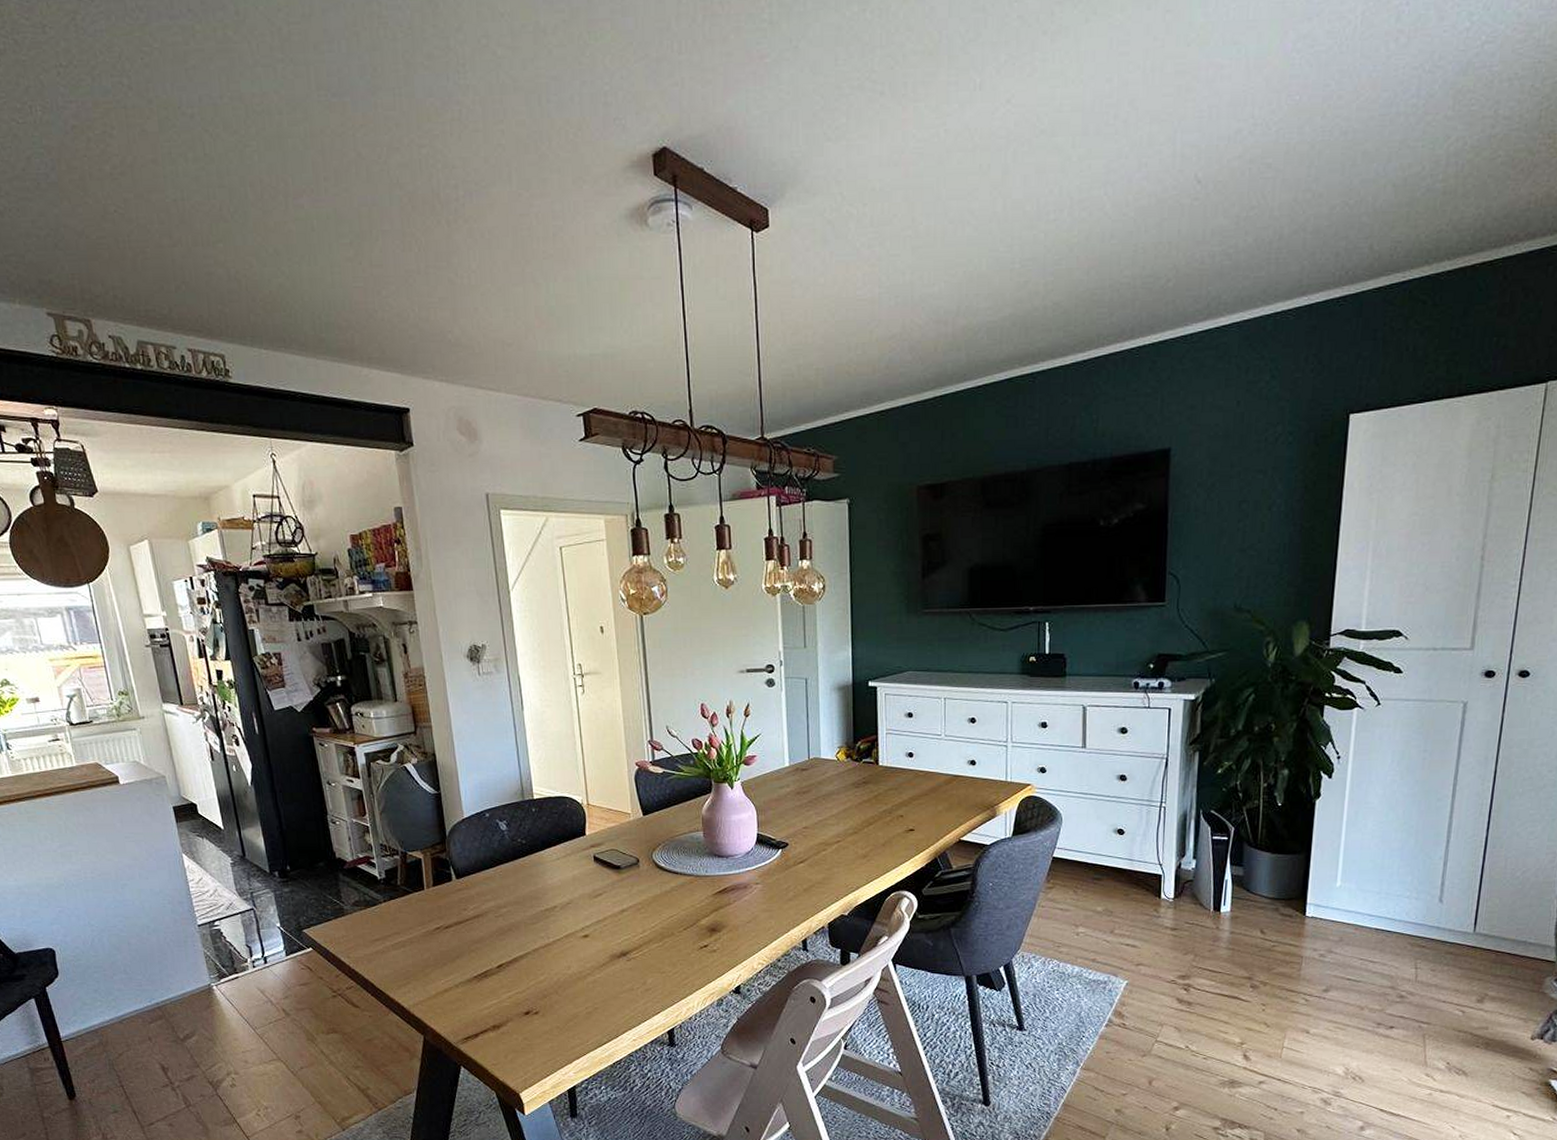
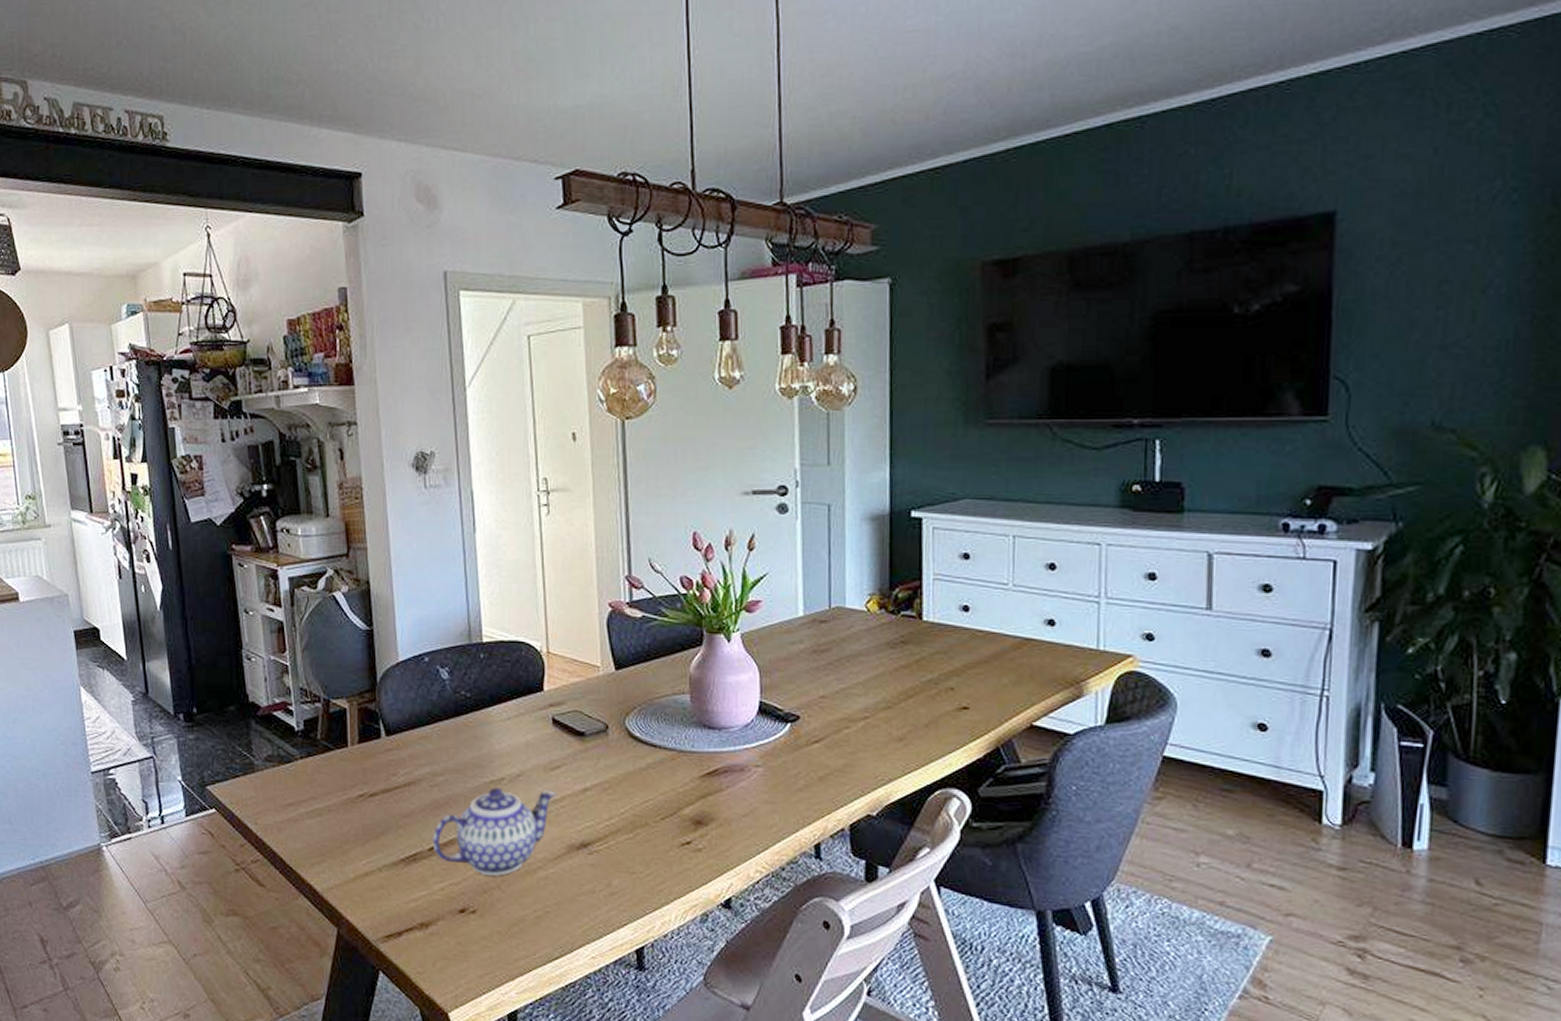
teapot: none [499,914,600,983] -> present [432,787,556,876]

